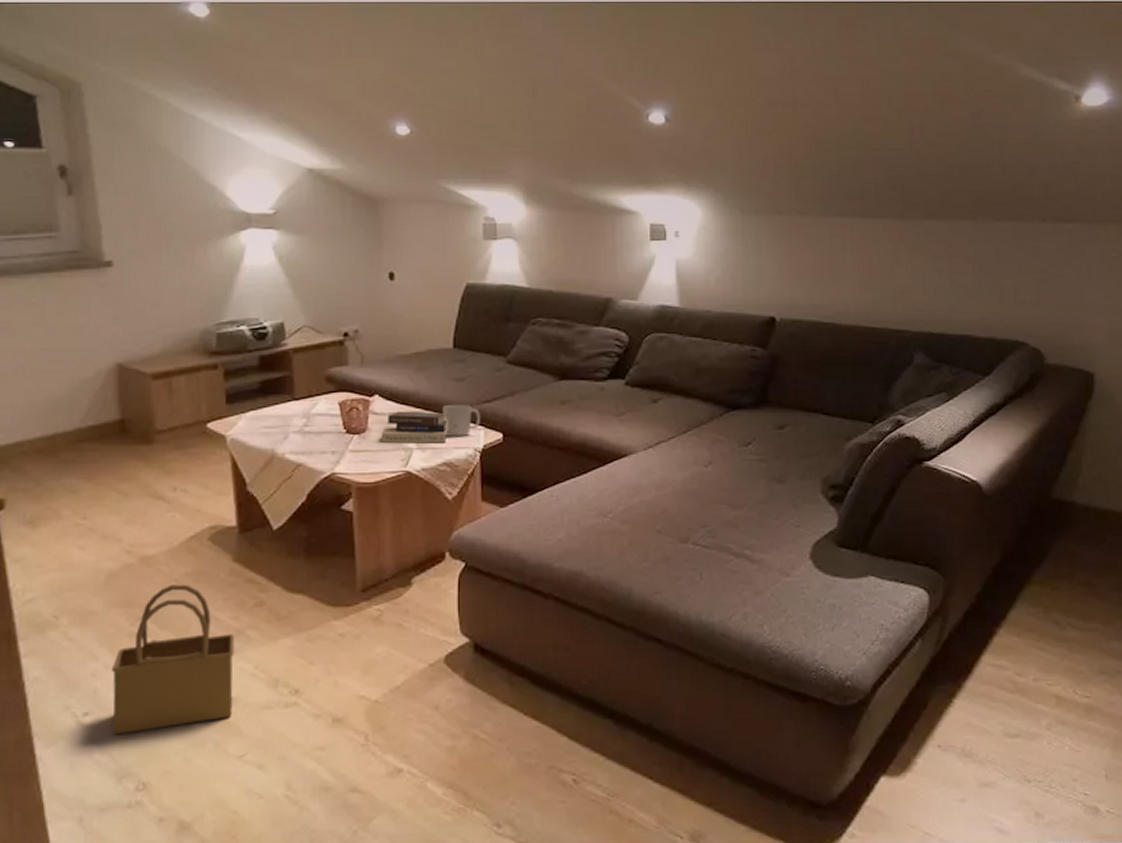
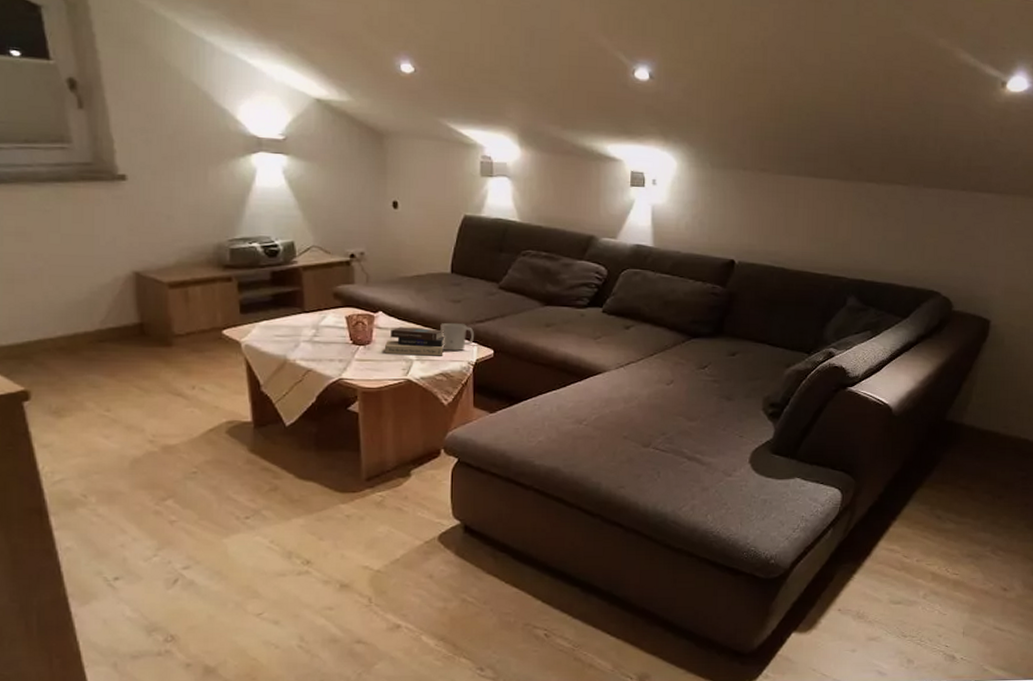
basket: present [111,584,235,735] -> none [138,470,252,596]

